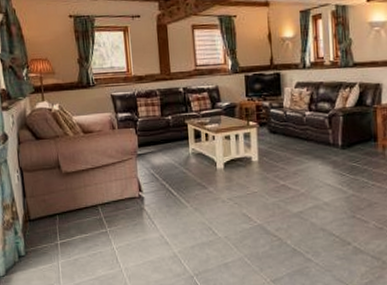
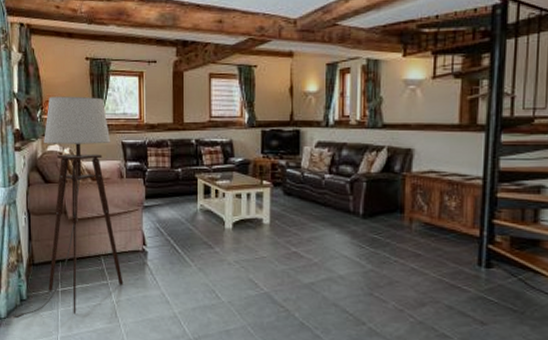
floor lamp: none [9,53,123,277] -> present [10,96,124,320]

